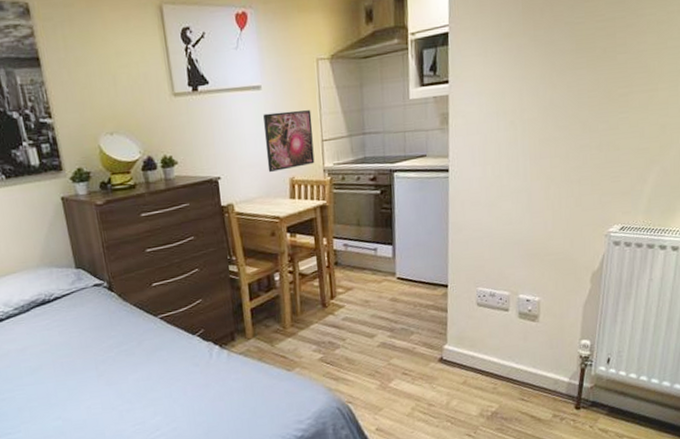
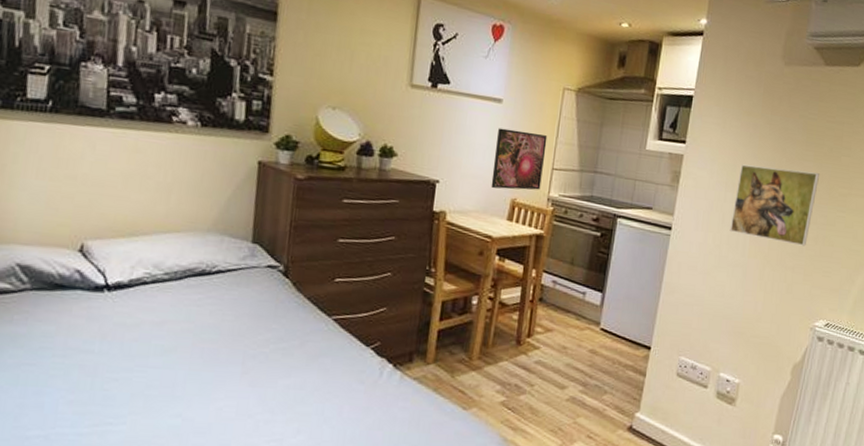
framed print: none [507,79,595,160] -> present [729,164,819,246]

